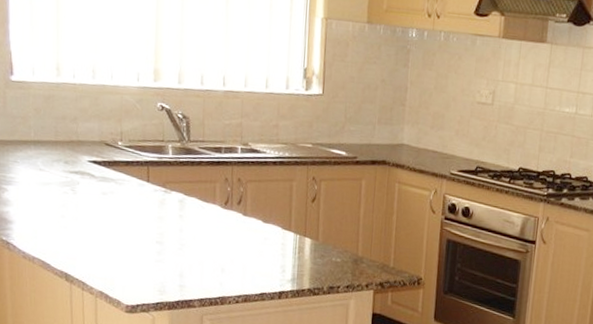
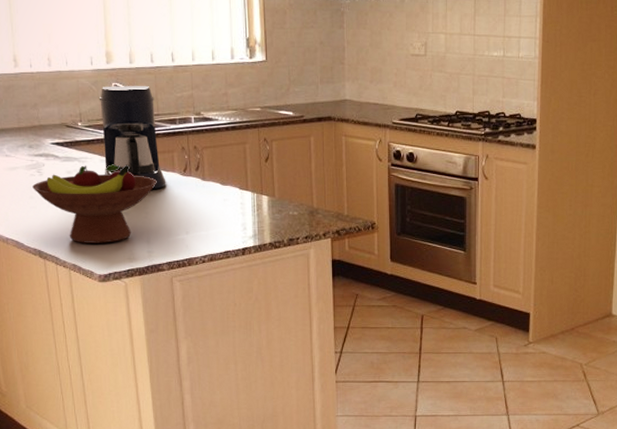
fruit bowl: none [64,187,196,273] -> present [32,164,157,243]
coffee maker: none [141,105,206,220] -> present [99,86,166,189]

